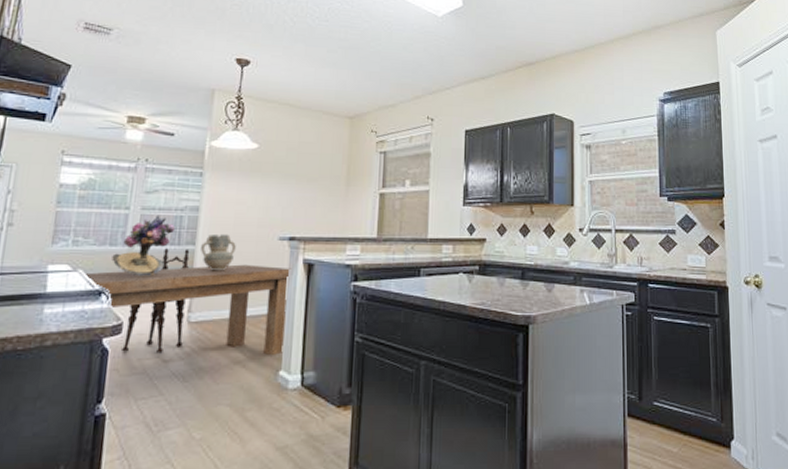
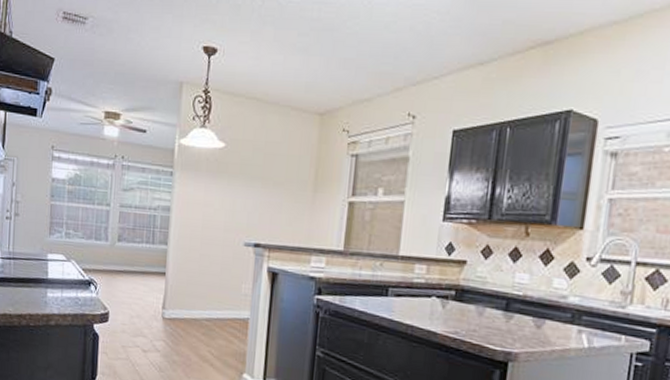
dining table: present [86,264,292,356] -> none [78,263,256,359]
bouquet: present [112,215,176,278] -> none [97,213,150,272]
dining chair: present [122,248,190,354] -> none [109,246,163,344]
ceramic jug: present [201,233,236,271] -> none [172,235,204,272]

